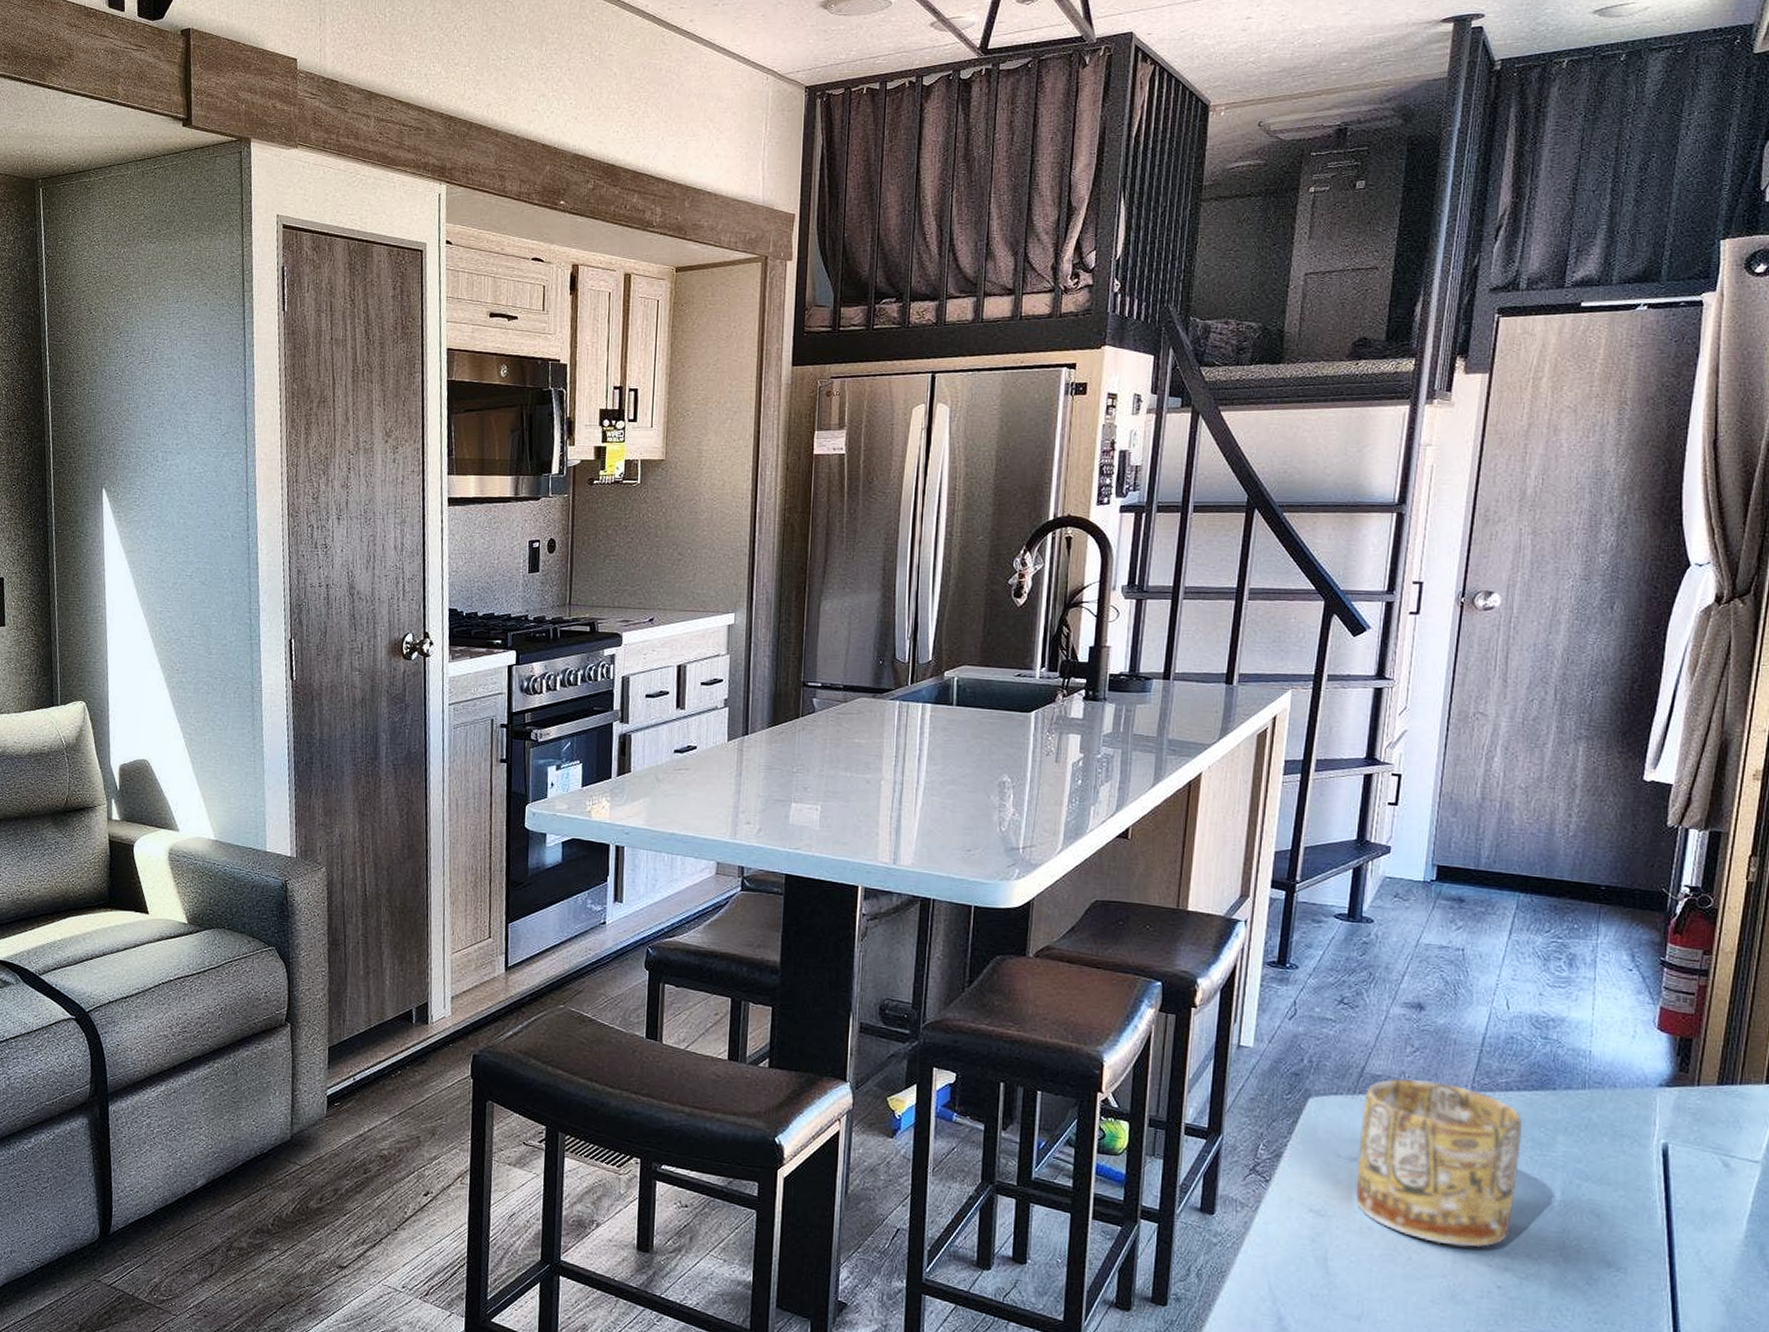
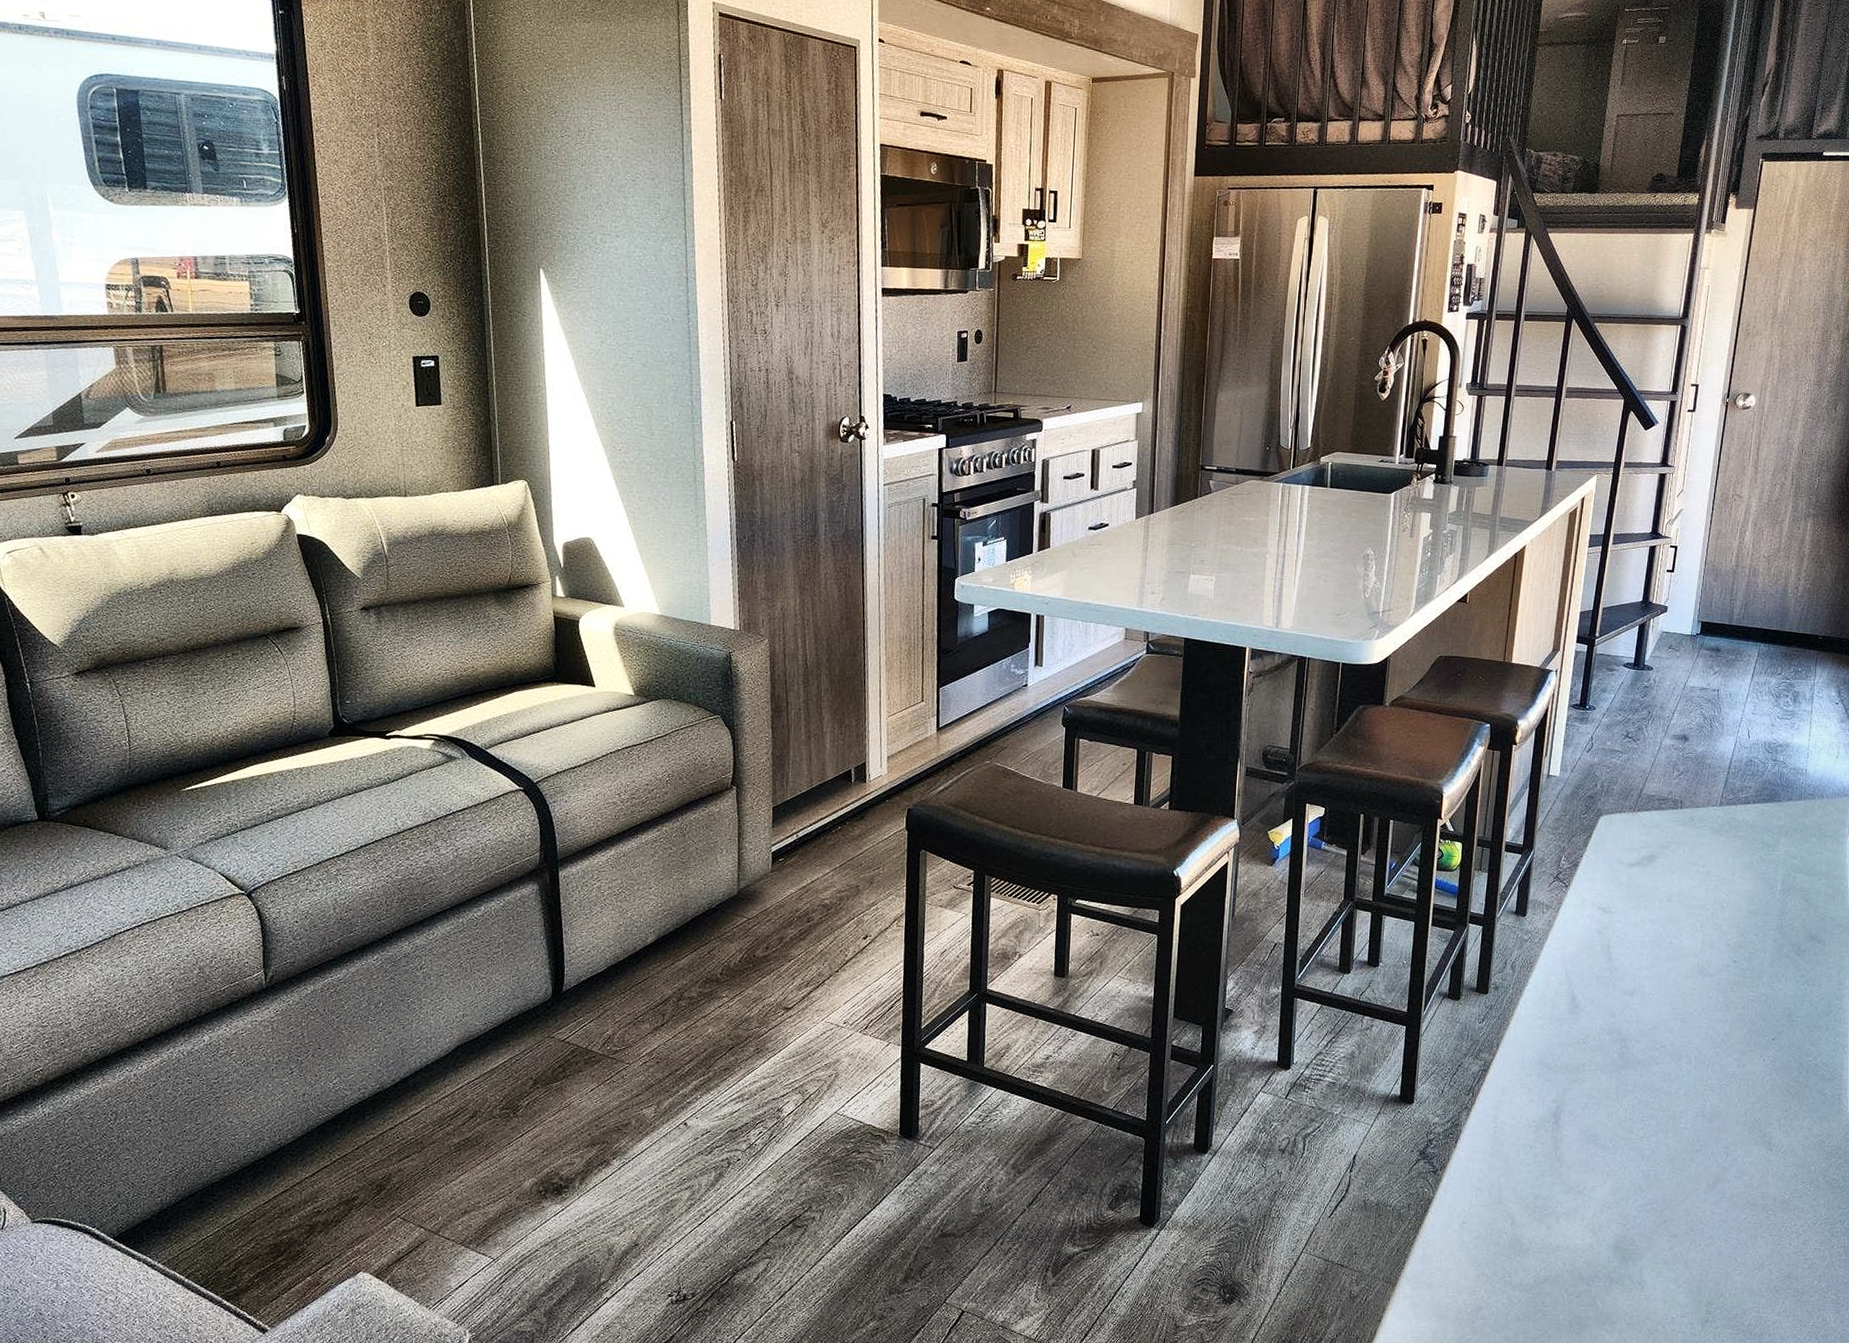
mug: present [1356,1078,1522,1248] -> none [1633,797,1755,931]

